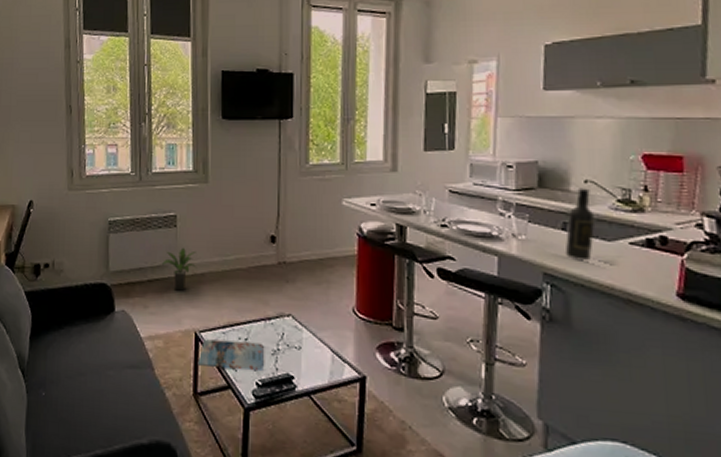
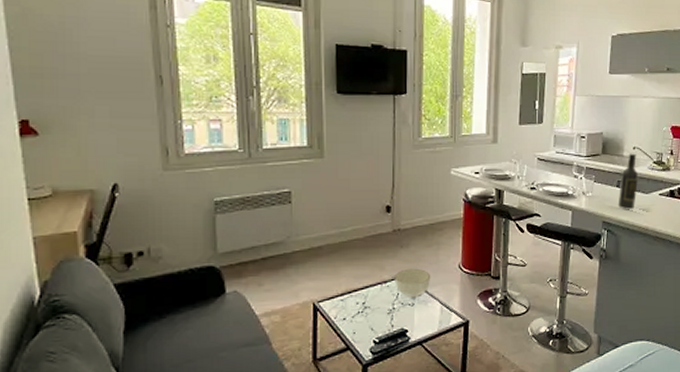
potted plant: present [161,247,197,291] -> none [275,222,314,266]
magazine: present [197,339,264,372] -> none [316,305,380,334]
bowl: none [279,306,321,341] -> present [394,268,431,298]

